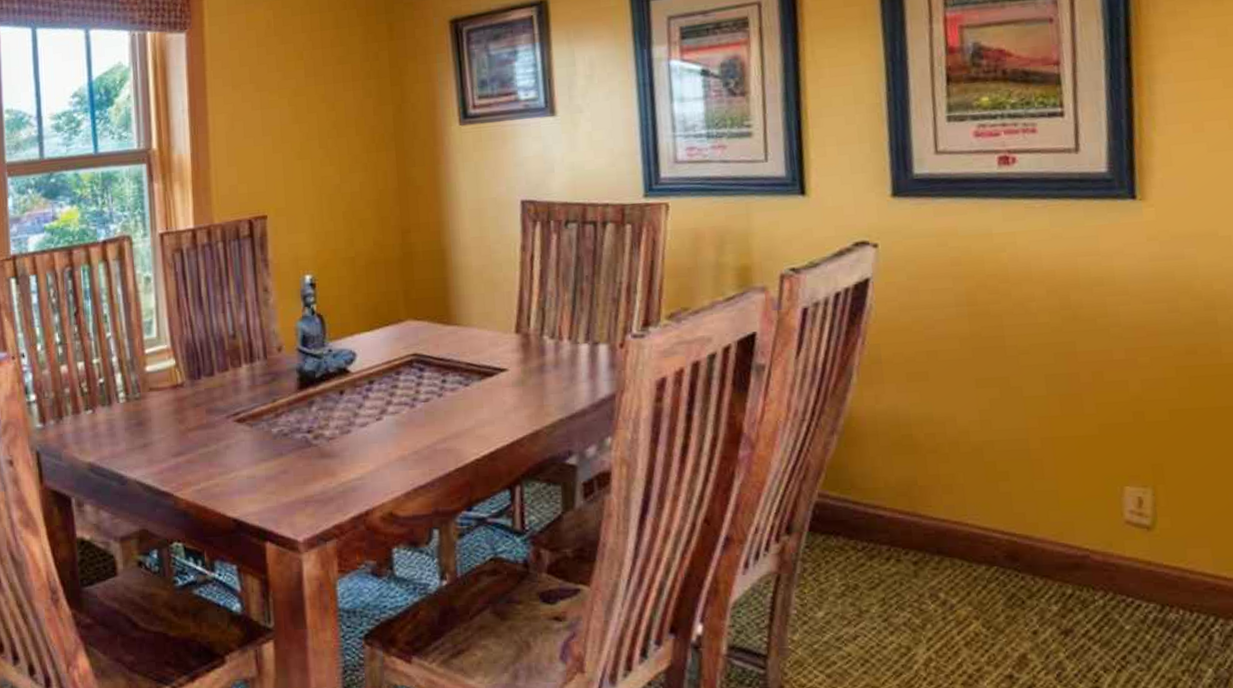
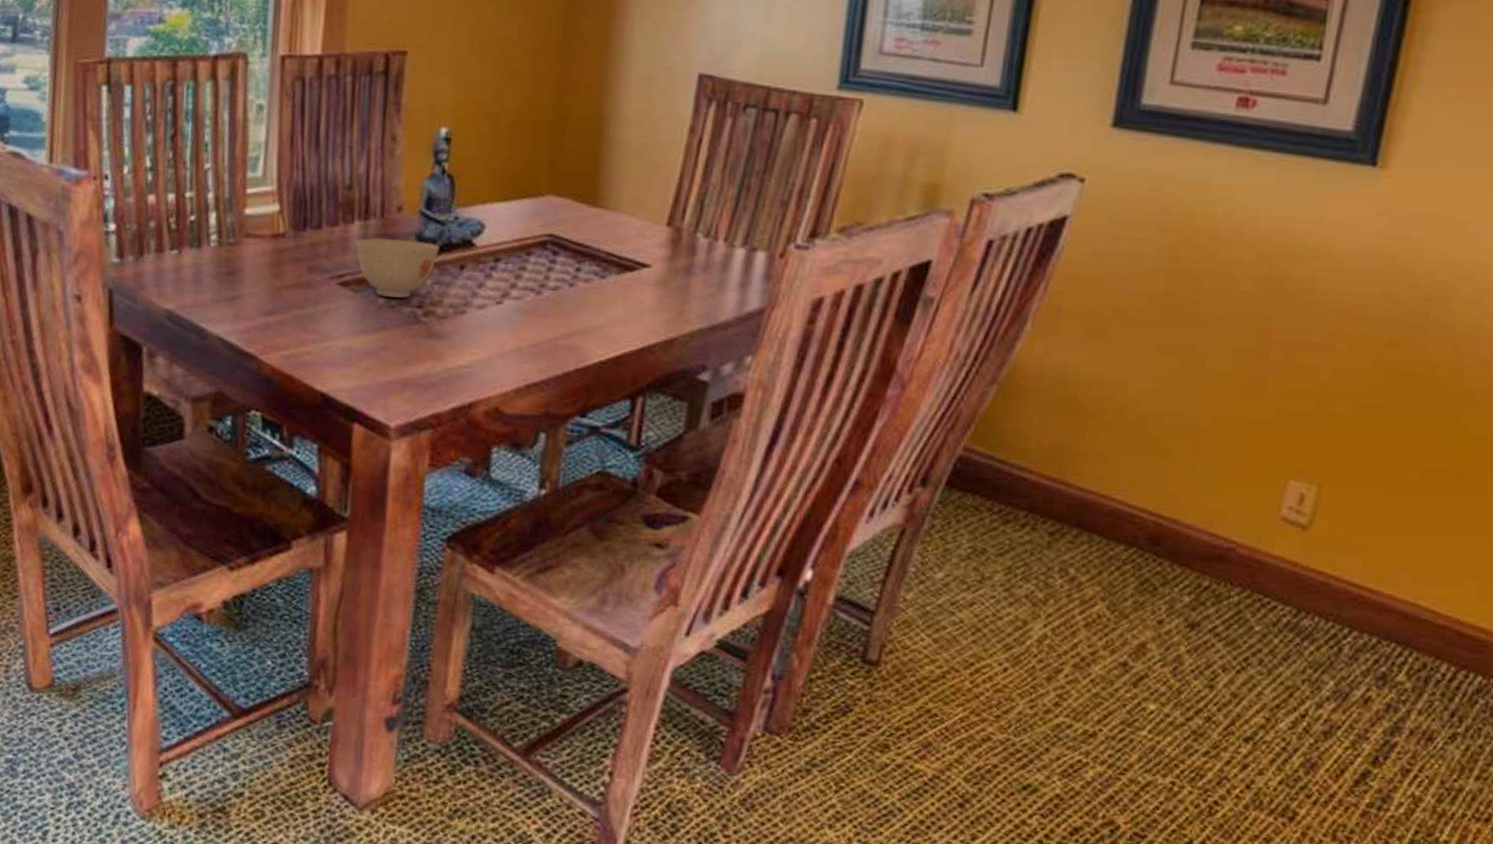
bowl: none [245,374,319,427] -> present [355,237,440,298]

